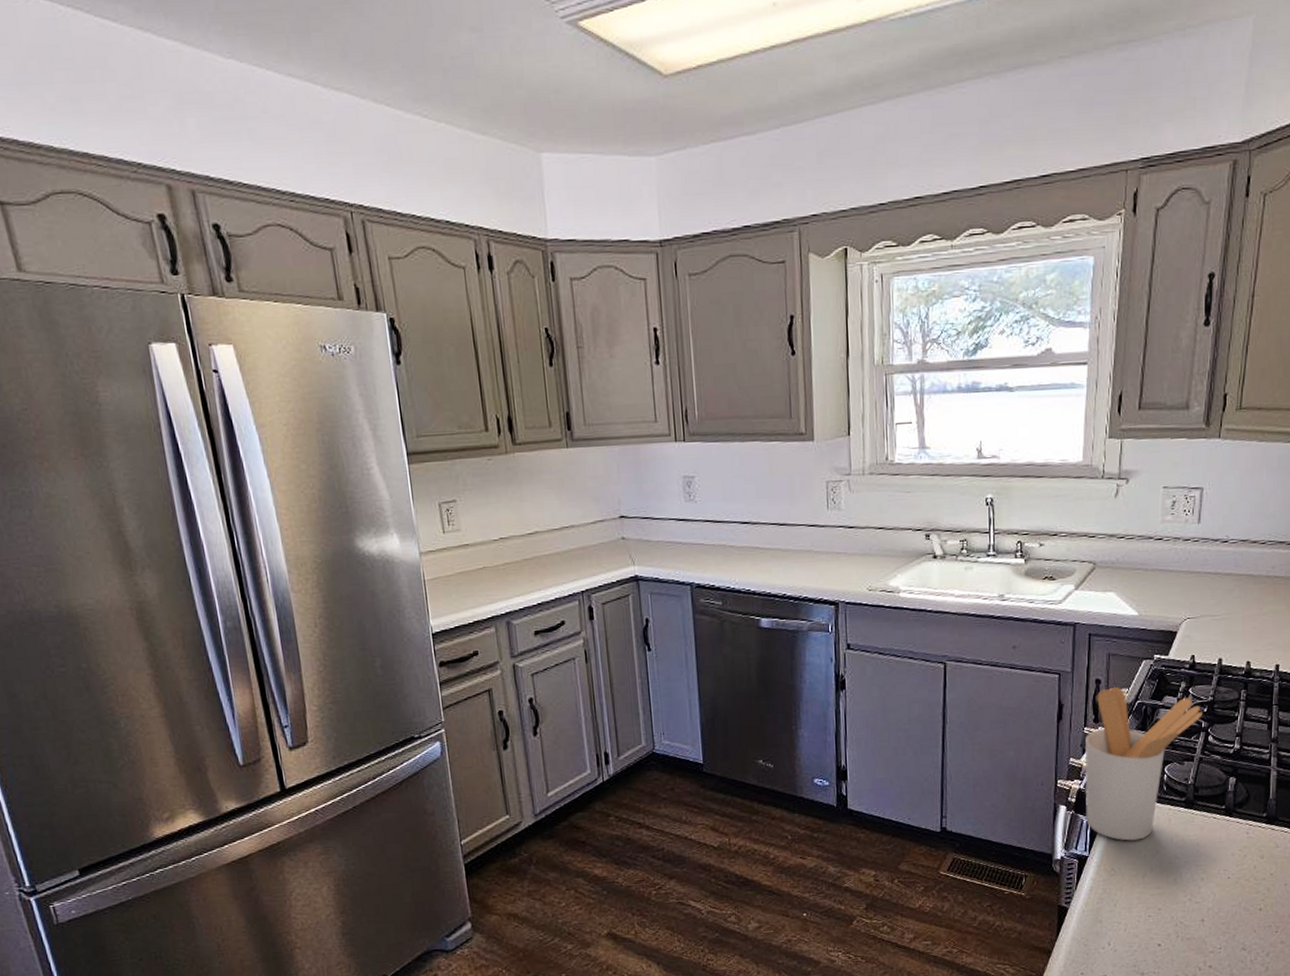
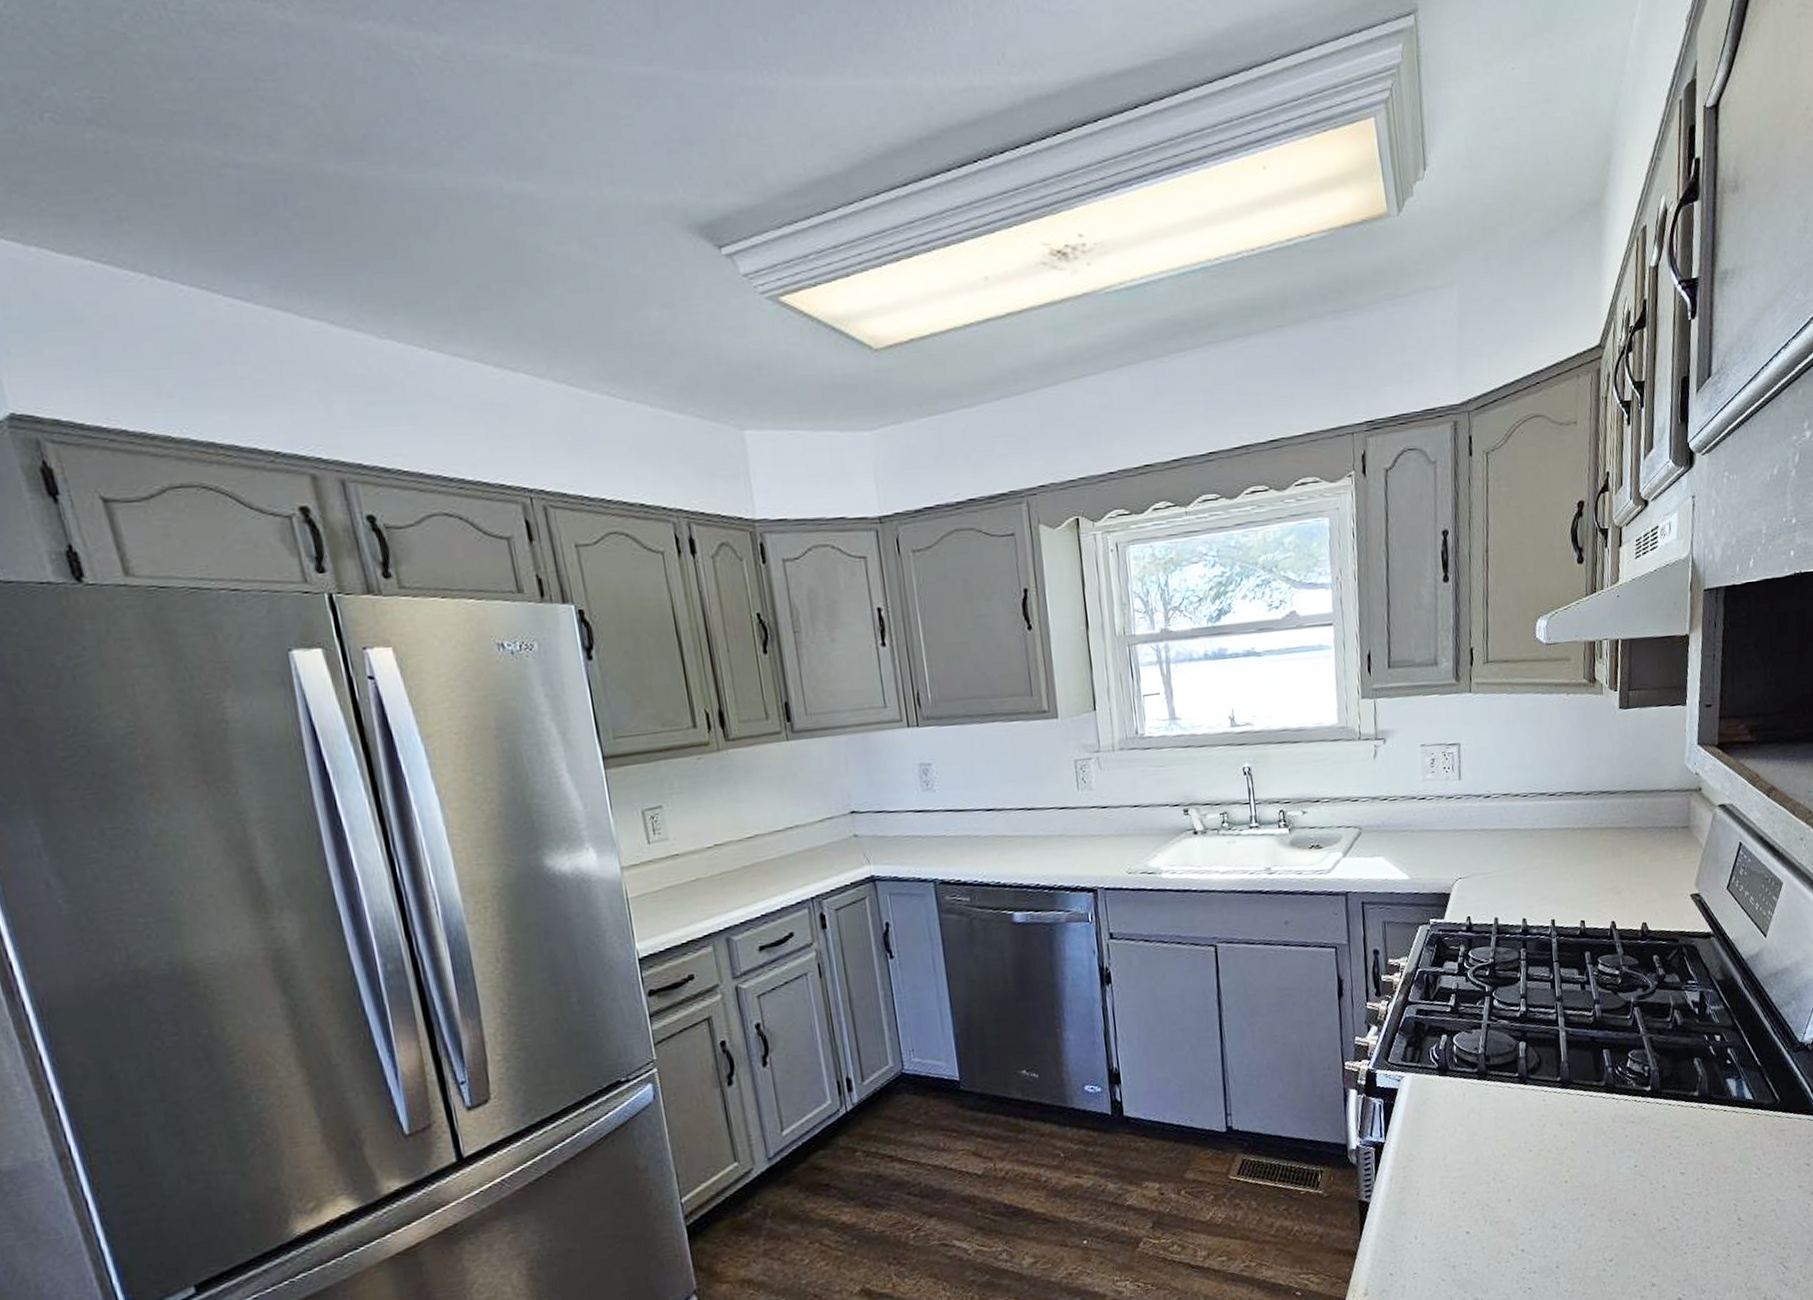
utensil holder: present [1085,686,1203,841] -> none [1369,956,1485,1122]

